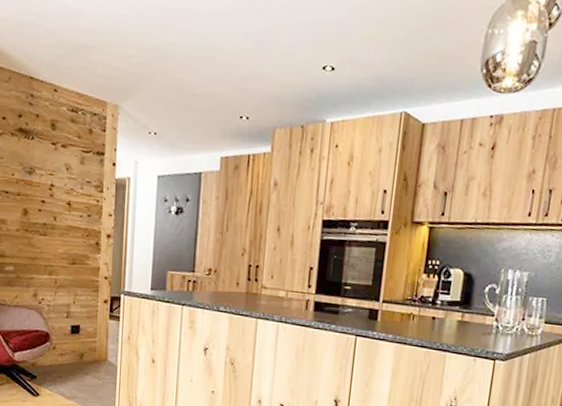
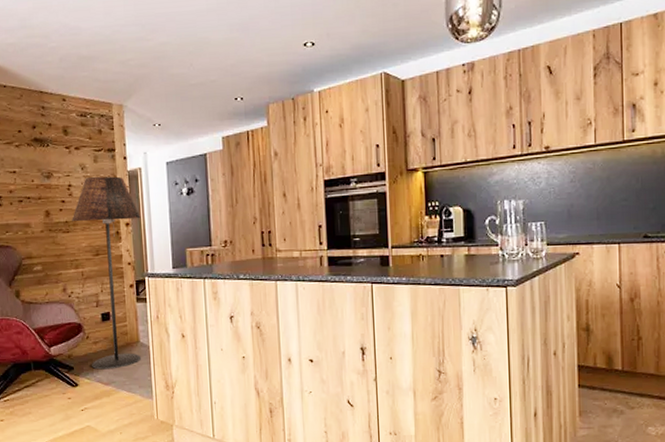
floor lamp: none [50,180,124,385] -> present [72,176,141,370]

